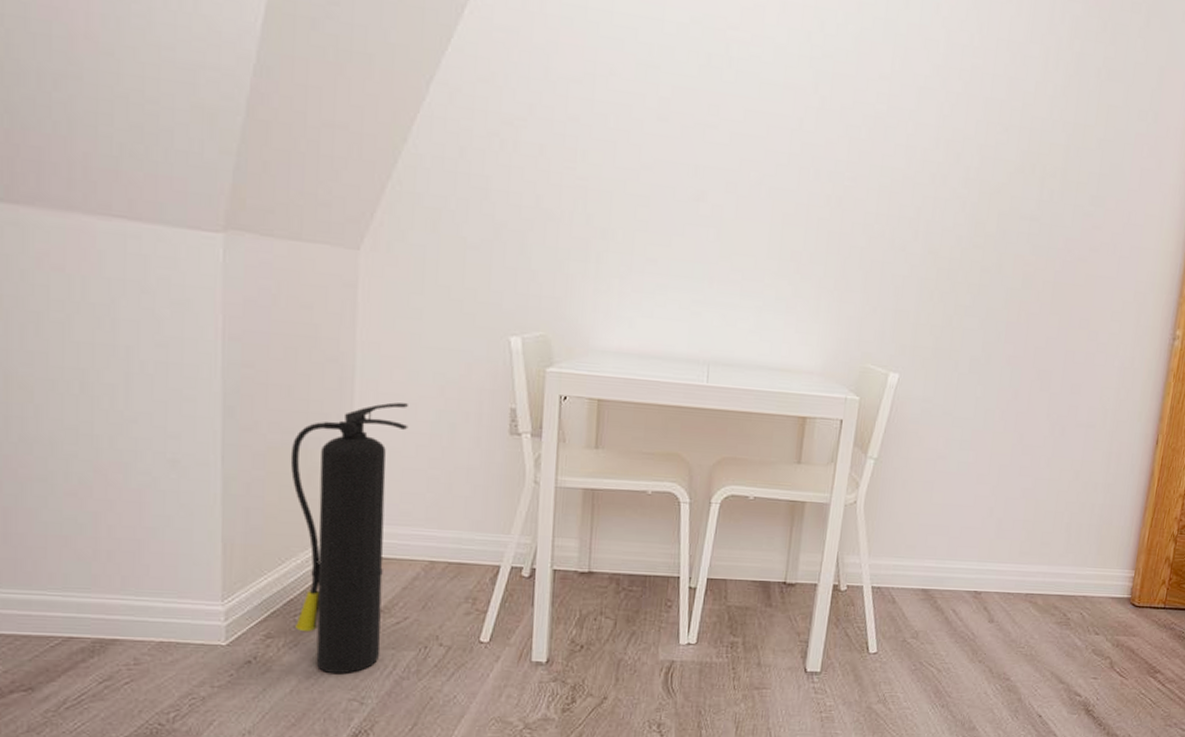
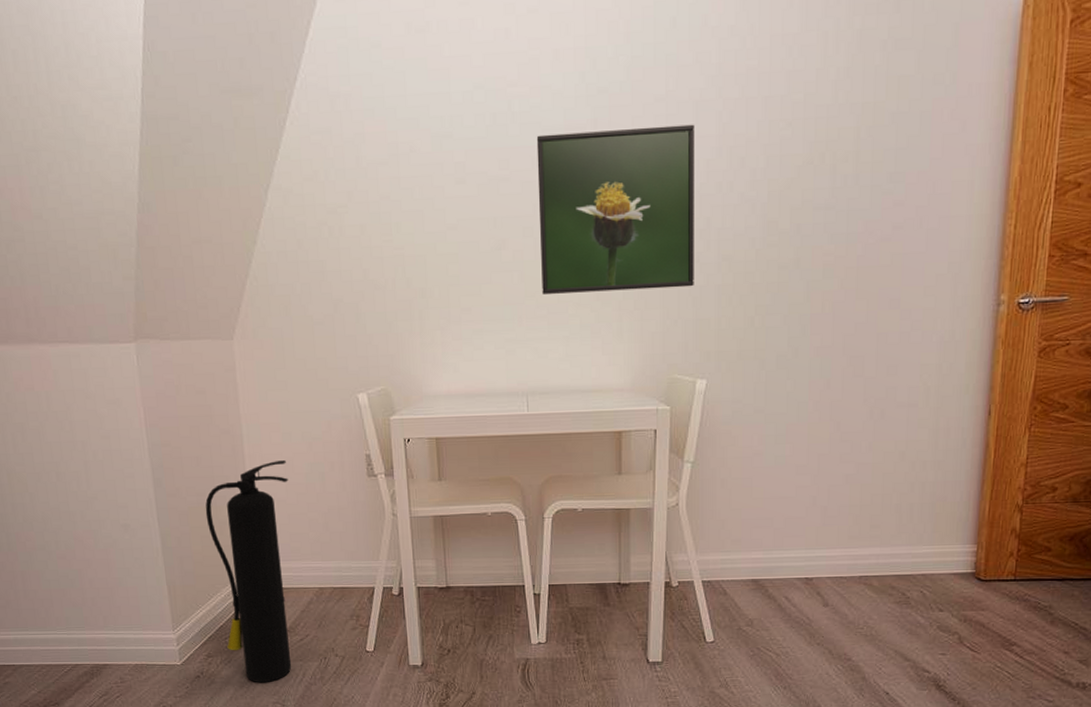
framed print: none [739,86,915,276] -> present [536,124,694,294]

